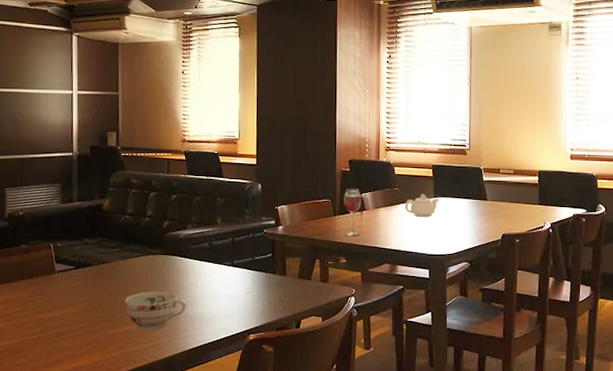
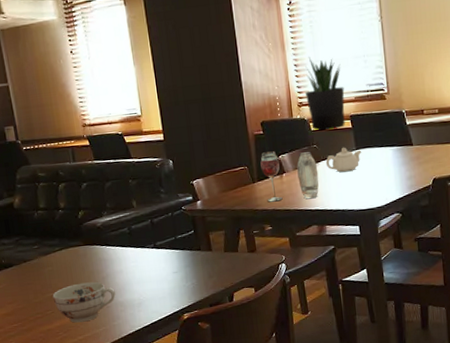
vase: none [377,193,397,237] -> present [297,152,319,199]
planter: none [394,107,430,175] -> present [305,57,345,130]

